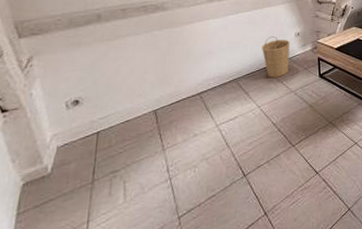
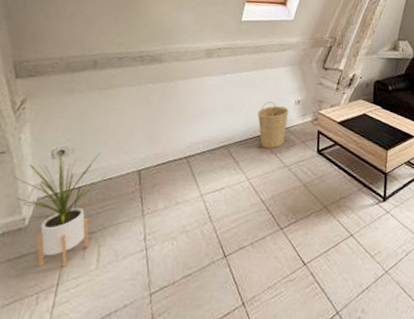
house plant: none [30,98,122,209] -> present [14,149,105,268]

